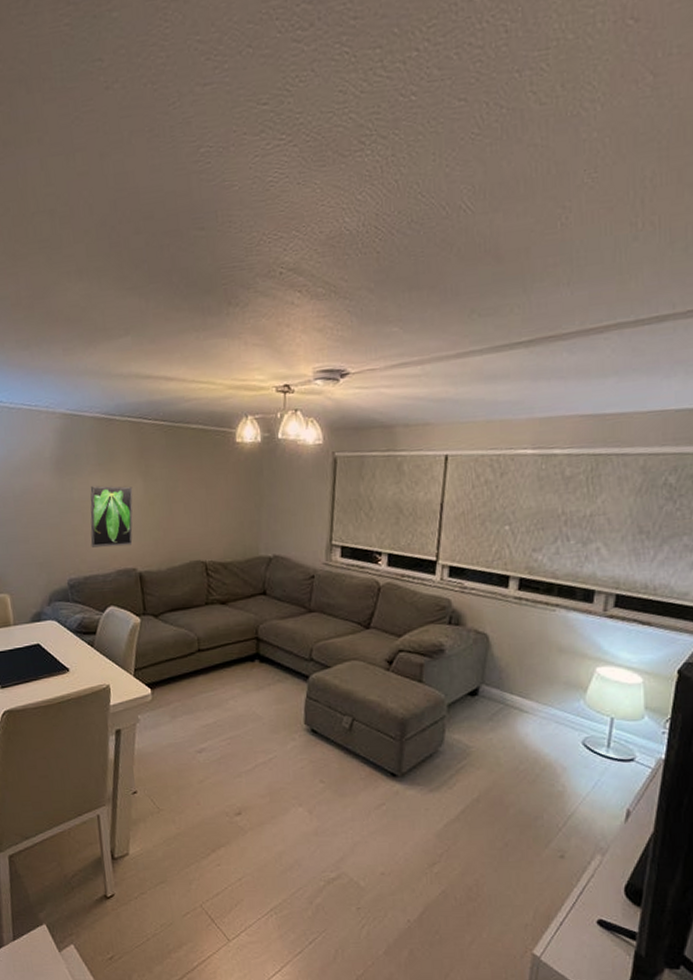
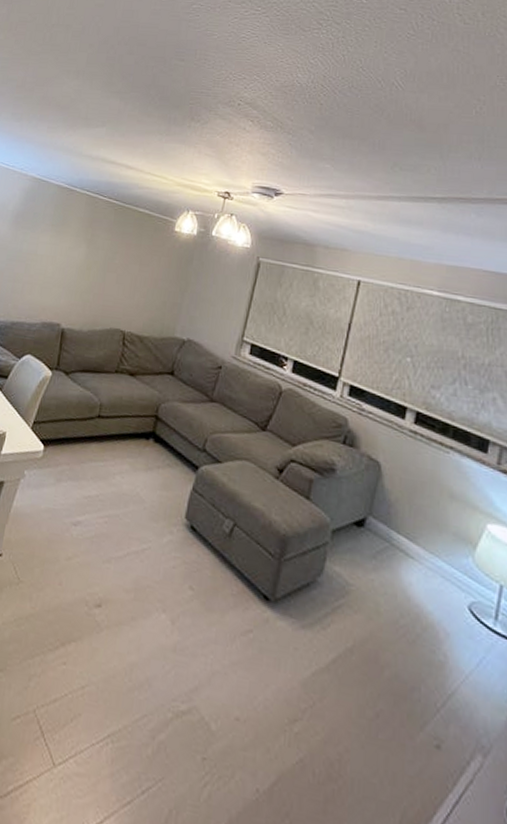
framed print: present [90,485,133,548] -> none [25,242,76,302]

